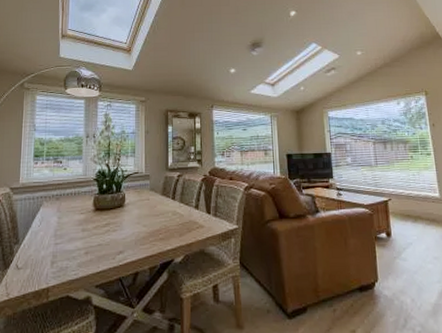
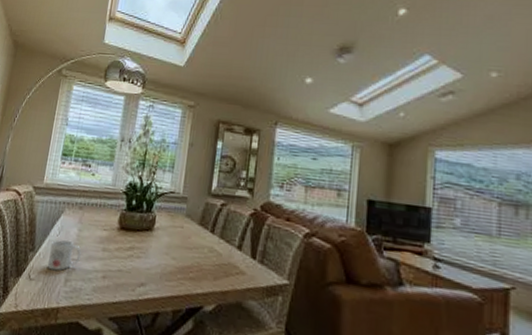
mug: none [34,228,63,257] -> present [48,239,81,271]

